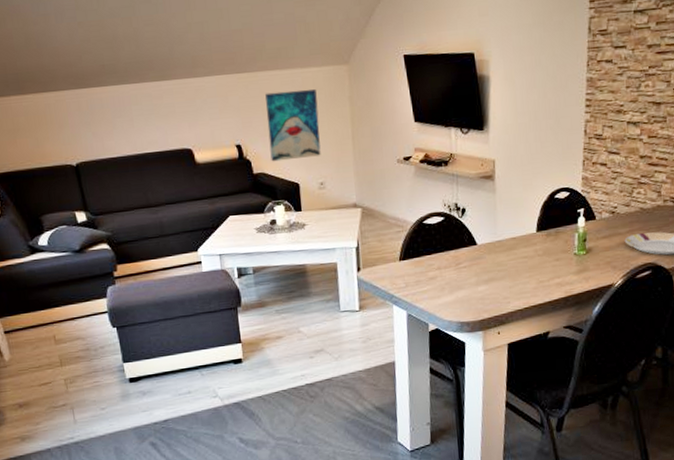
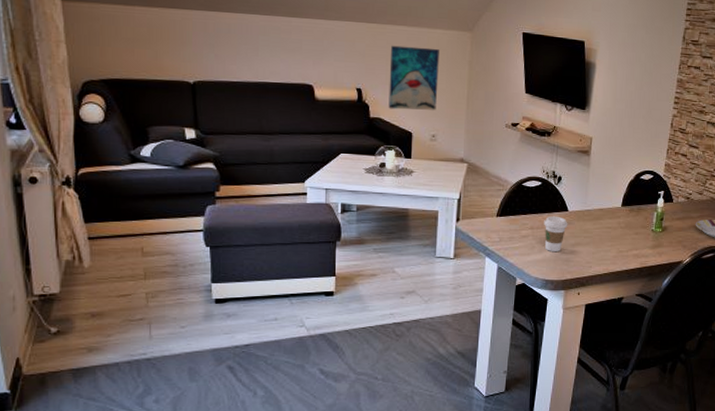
coffee cup: none [451,251,479,292] -> present [544,216,568,253]

